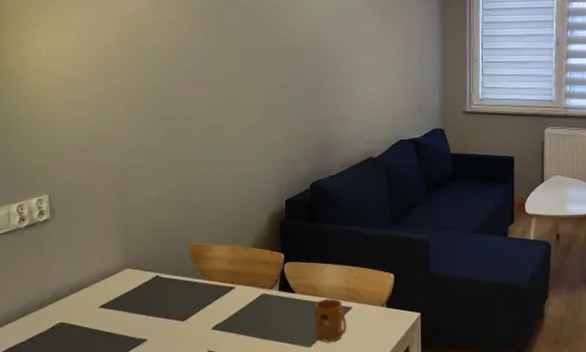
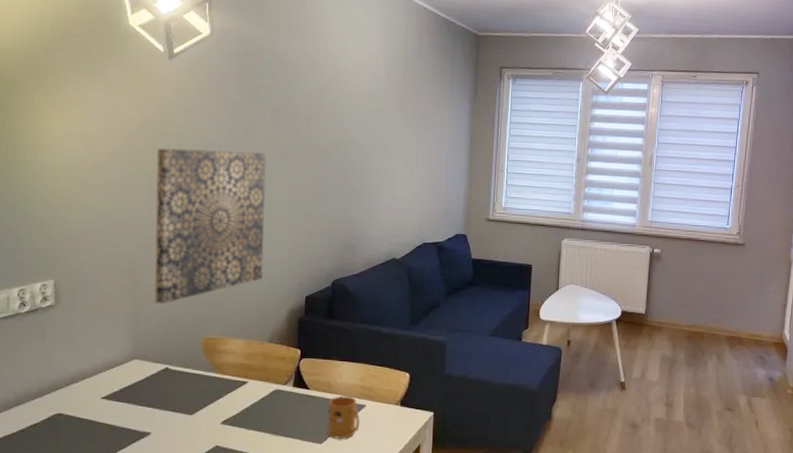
wall art: none [134,57,243,214] -> present [153,148,266,304]

